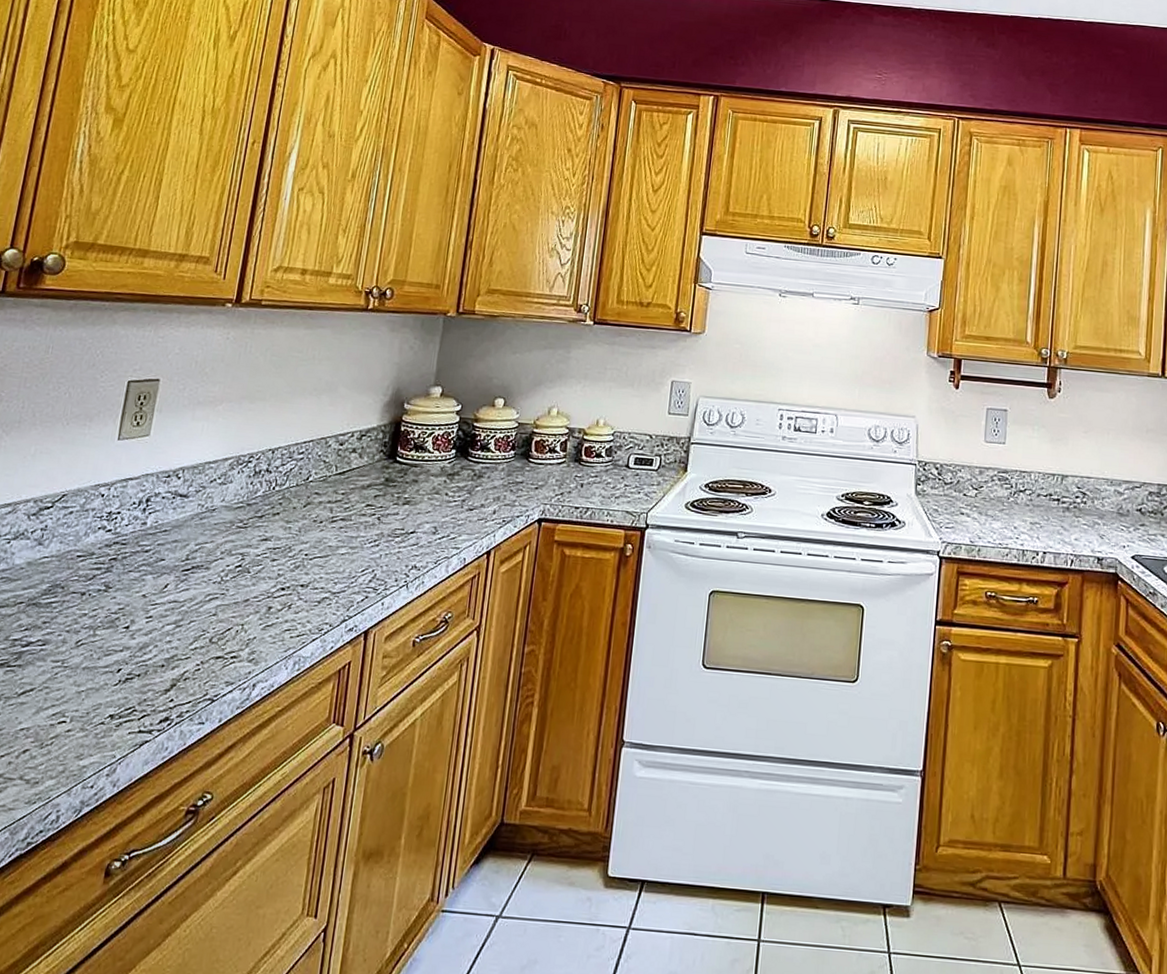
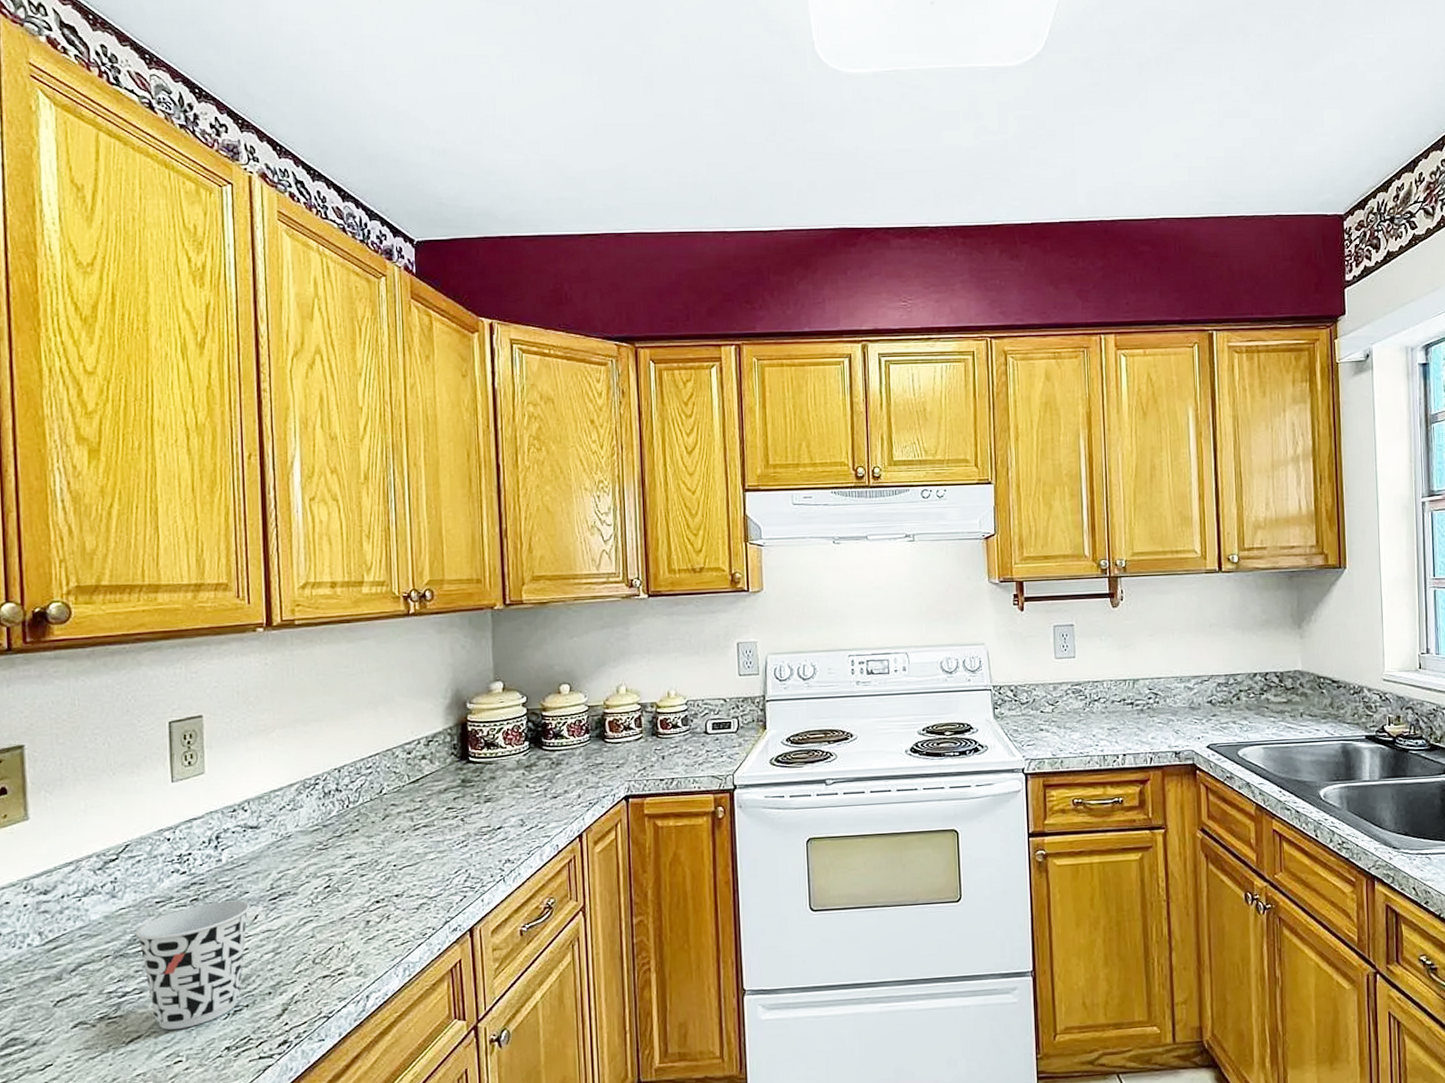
cup: none [50,564,163,689] -> present [135,900,250,1030]

